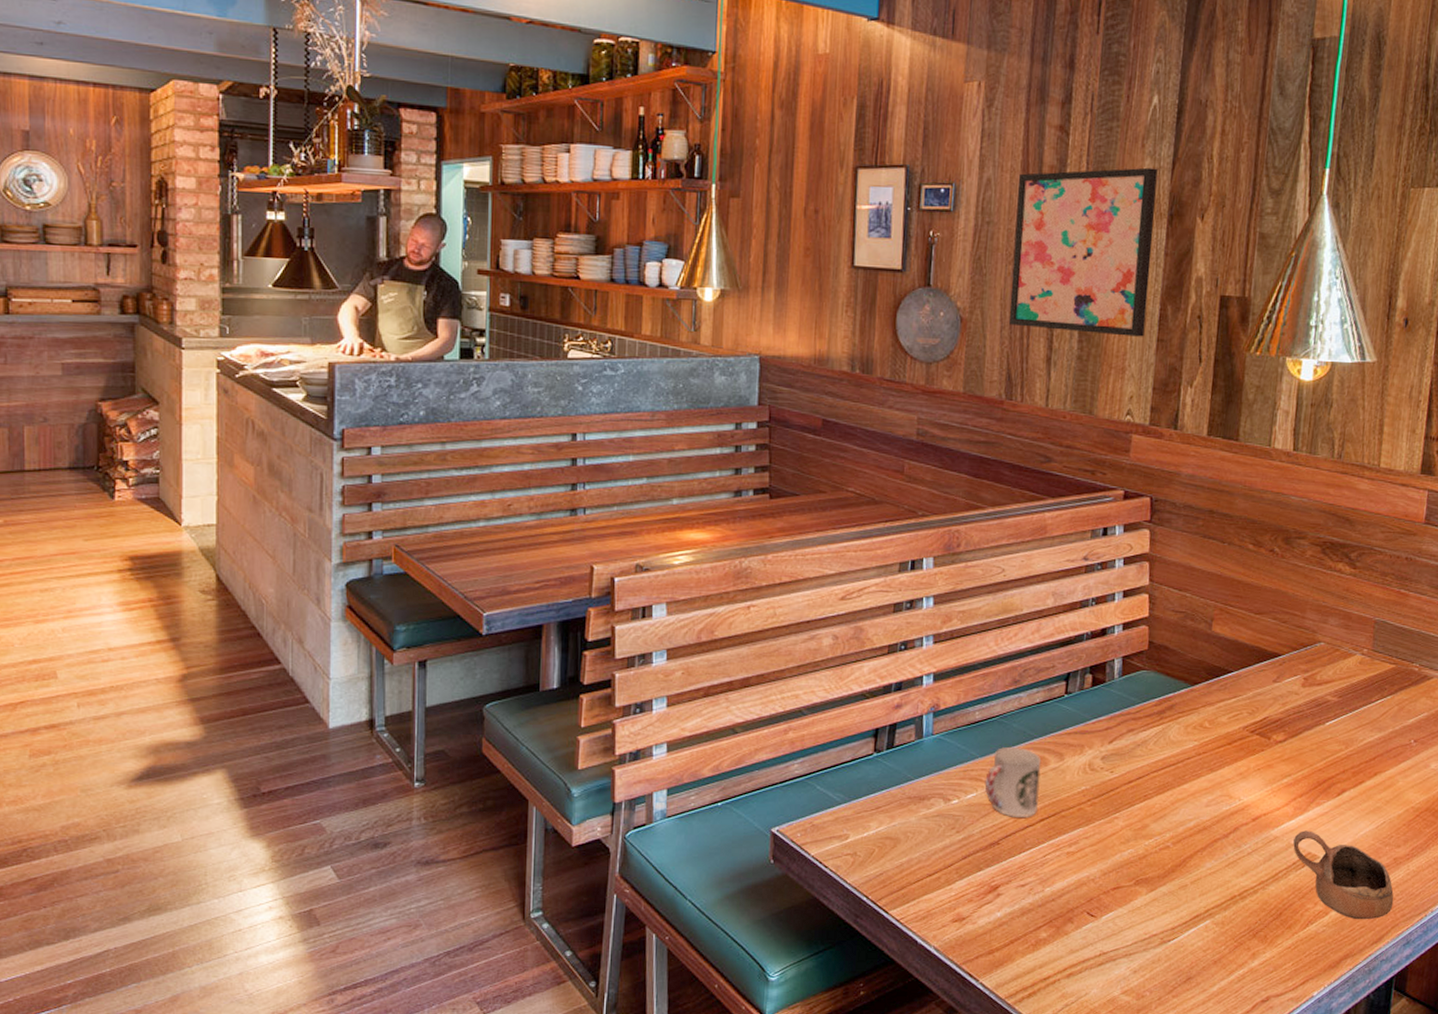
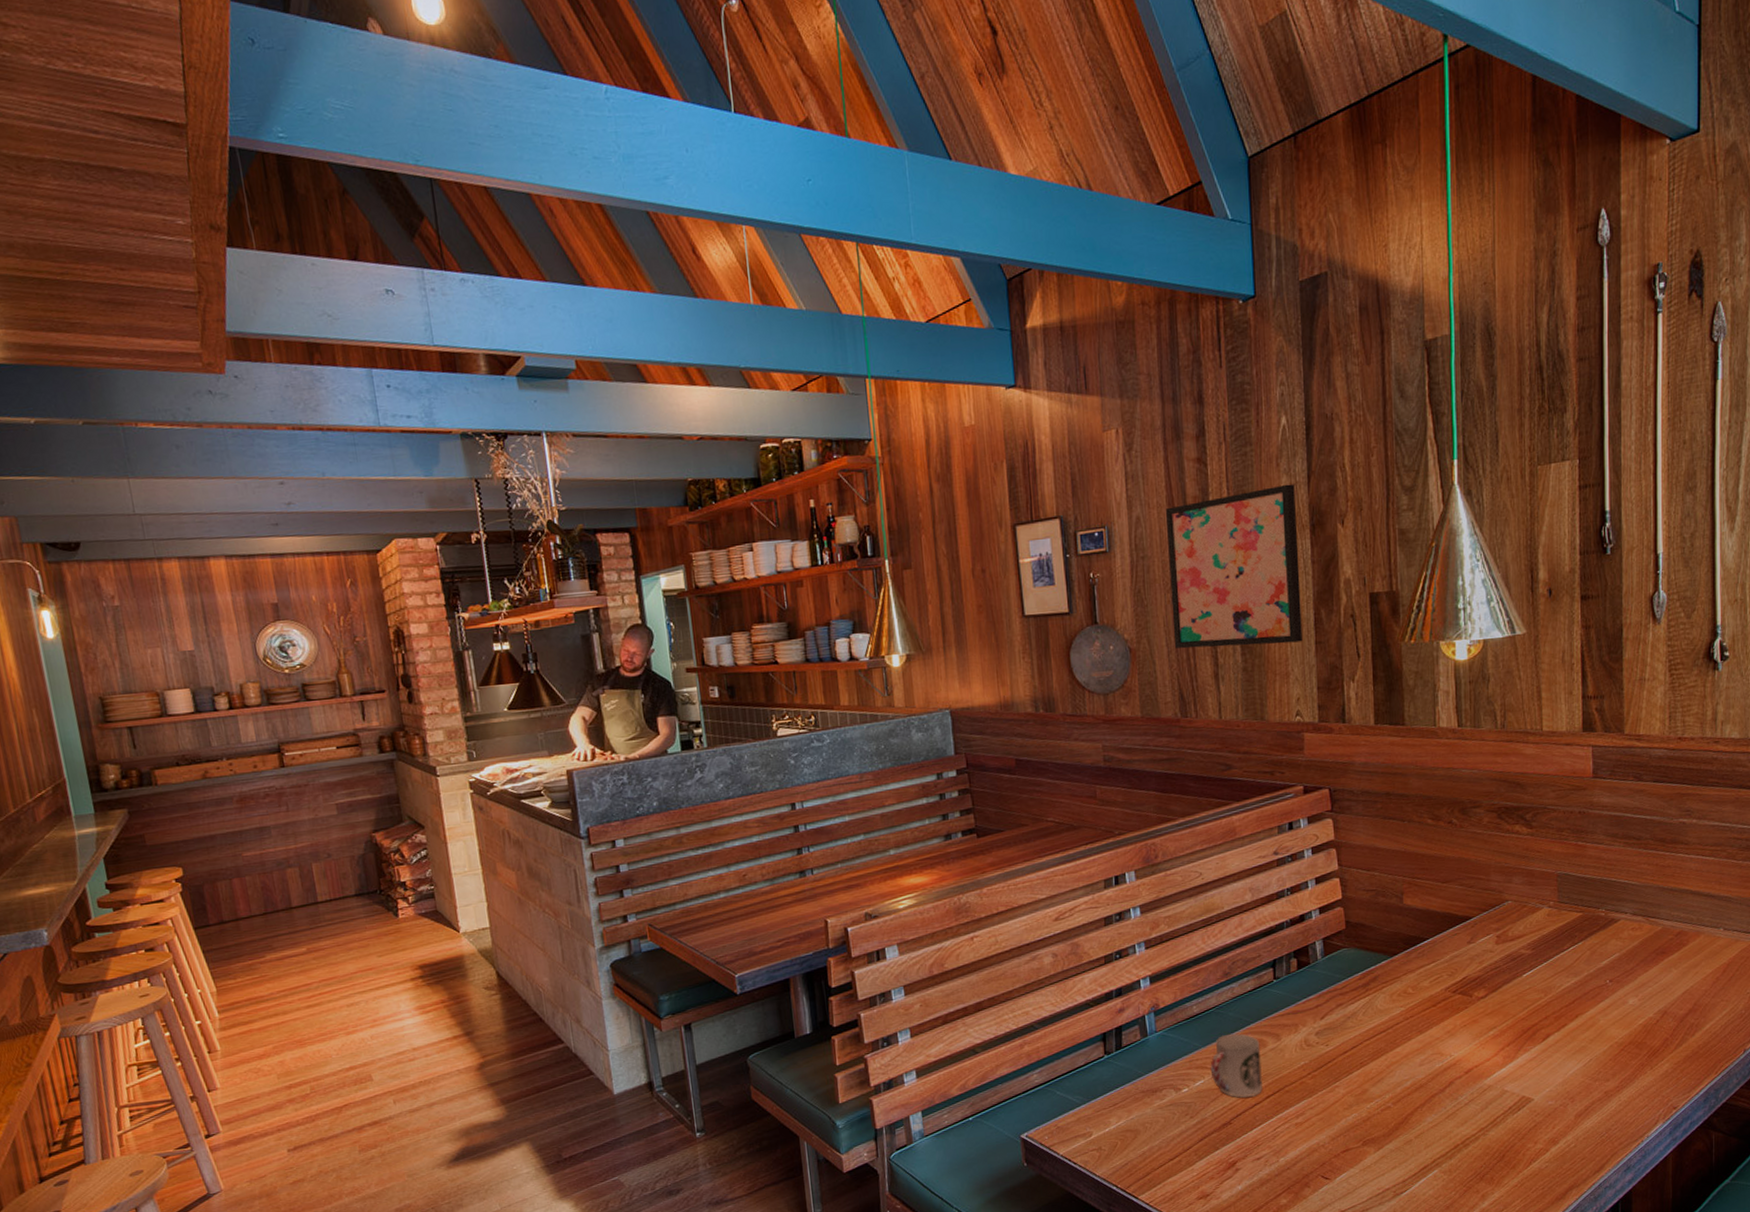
cup: present [1293,830,1394,920] -> none [1507,1076,1610,1153]

